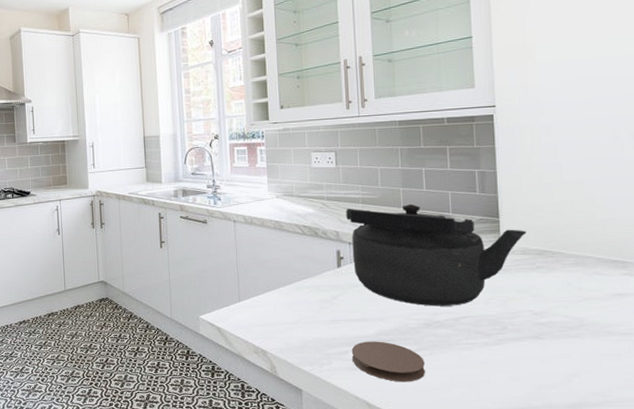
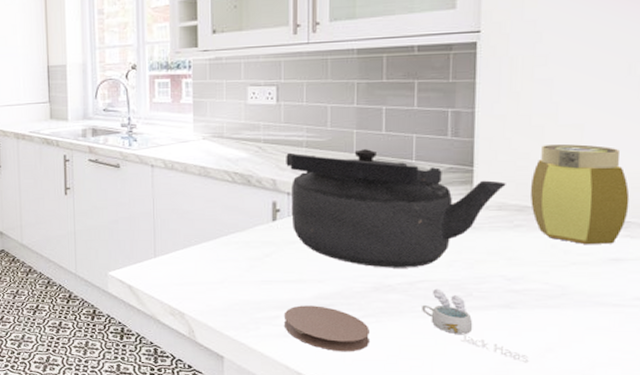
cup: none [467,323,559,387] -> present [422,288,529,363]
jar: none [546,198,626,282] -> present [530,144,630,244]

